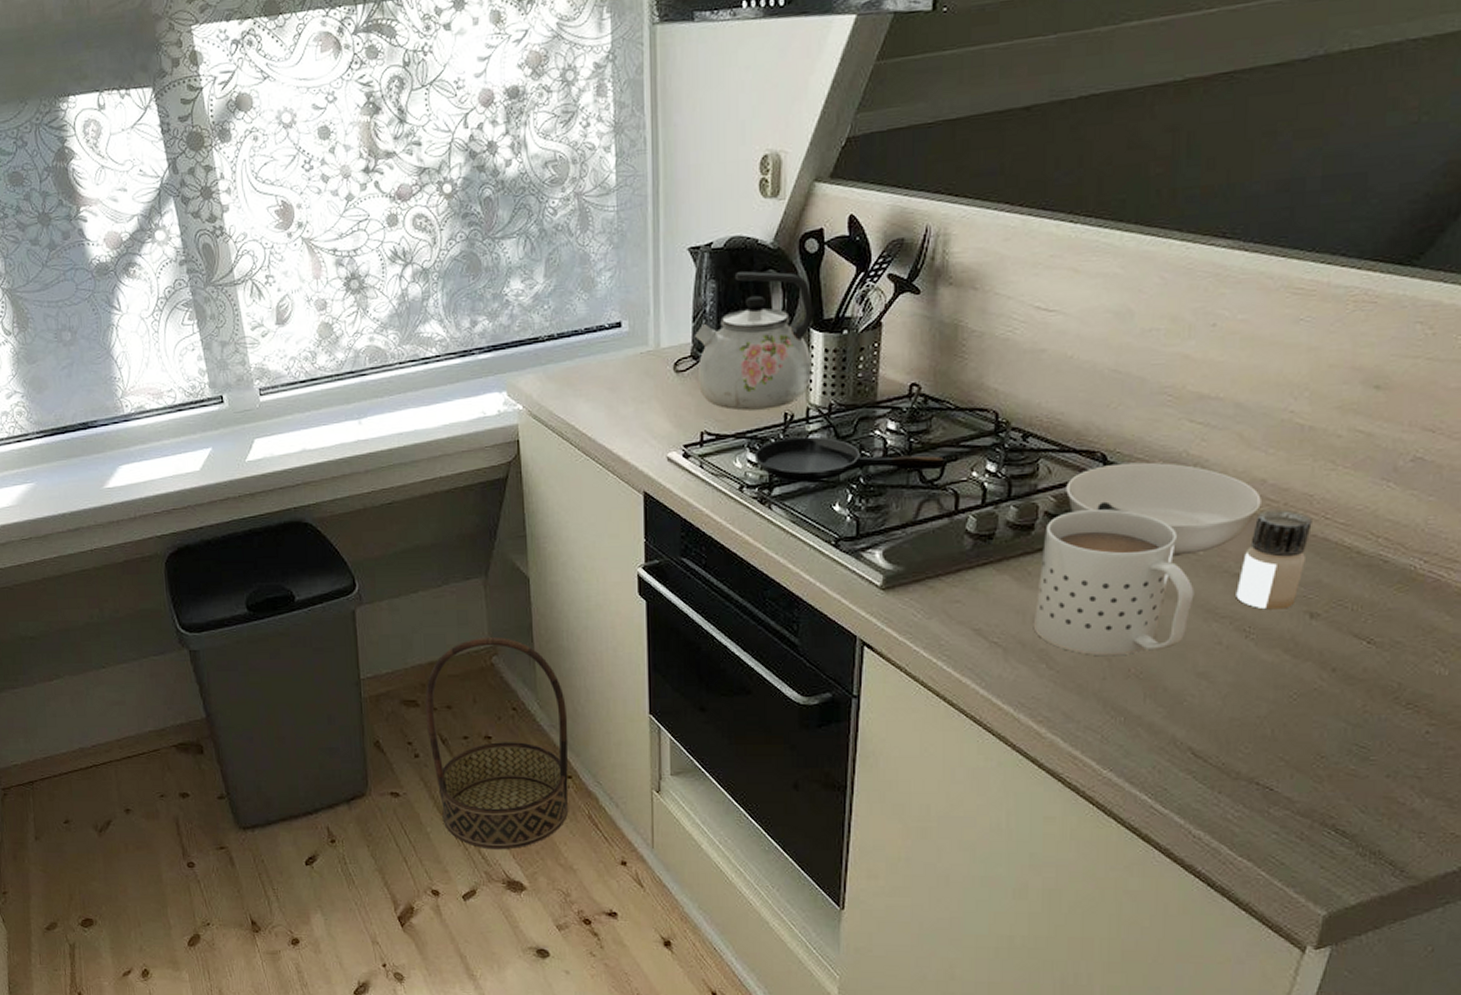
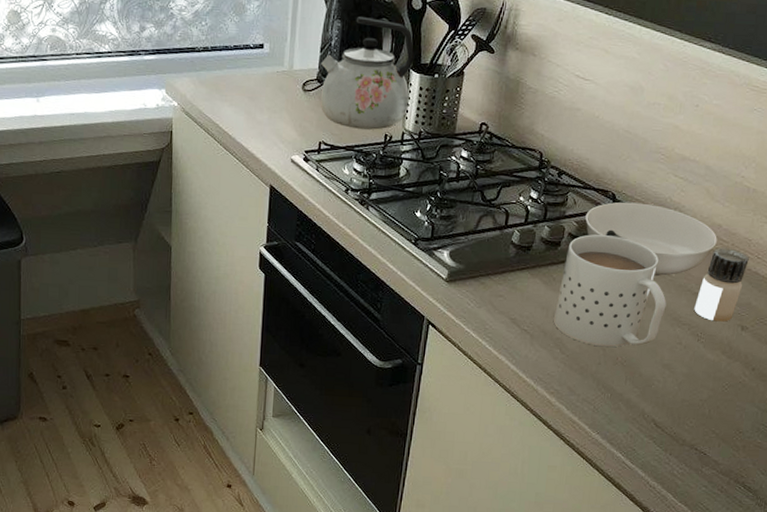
basket: present [425,637,569,850] -> none [74,293,194,470]
frying pan: present [754,436,946,481] -> none [359,154,502,193]

